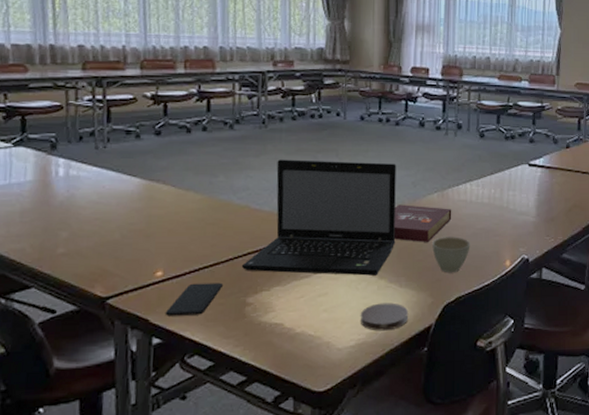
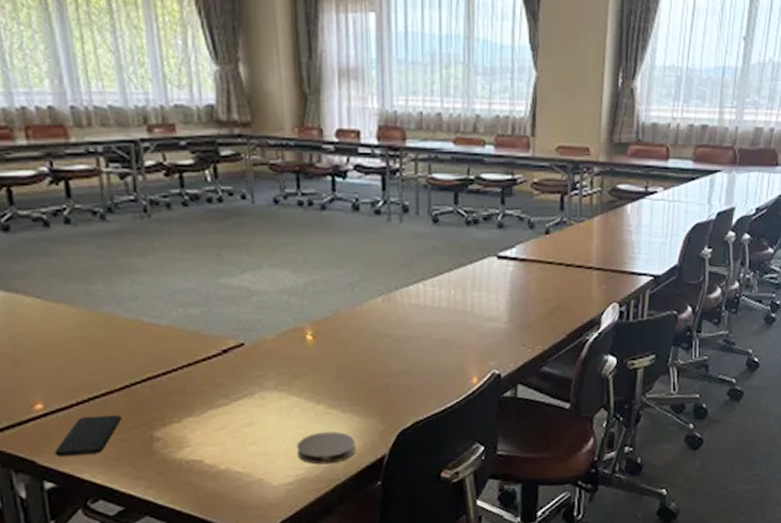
laptop: present [241,159,396,276] -> none [141,258,333,401]
book: present [393,205,452,242] -> none [328,312,402,358]
cup: present [432,237,471,273] -> none [379,350,427,395]

